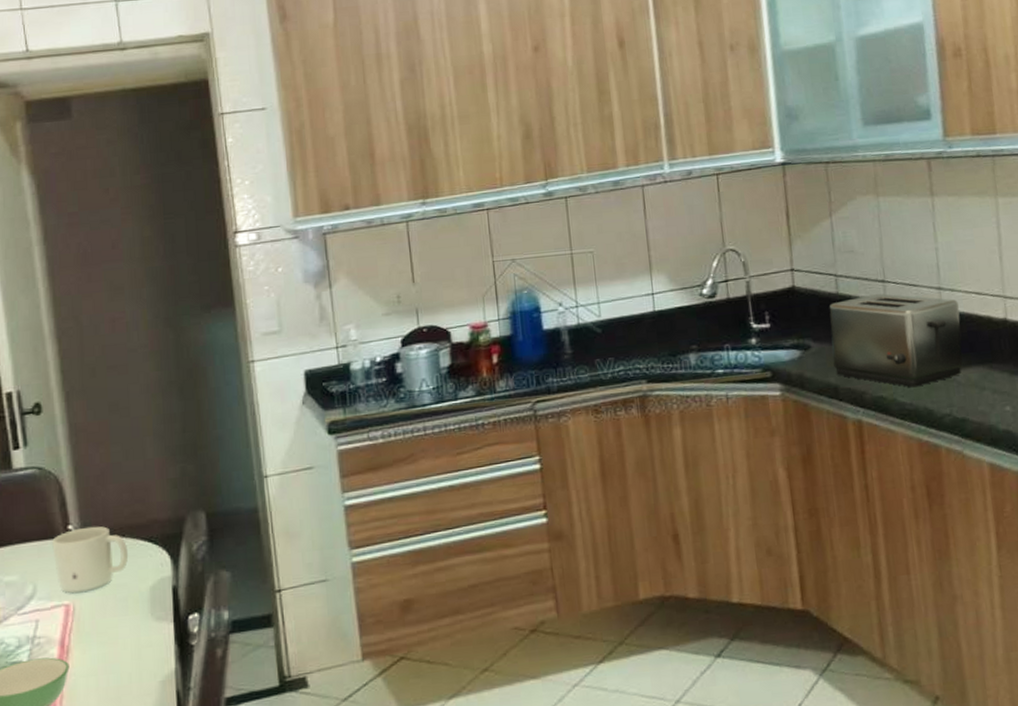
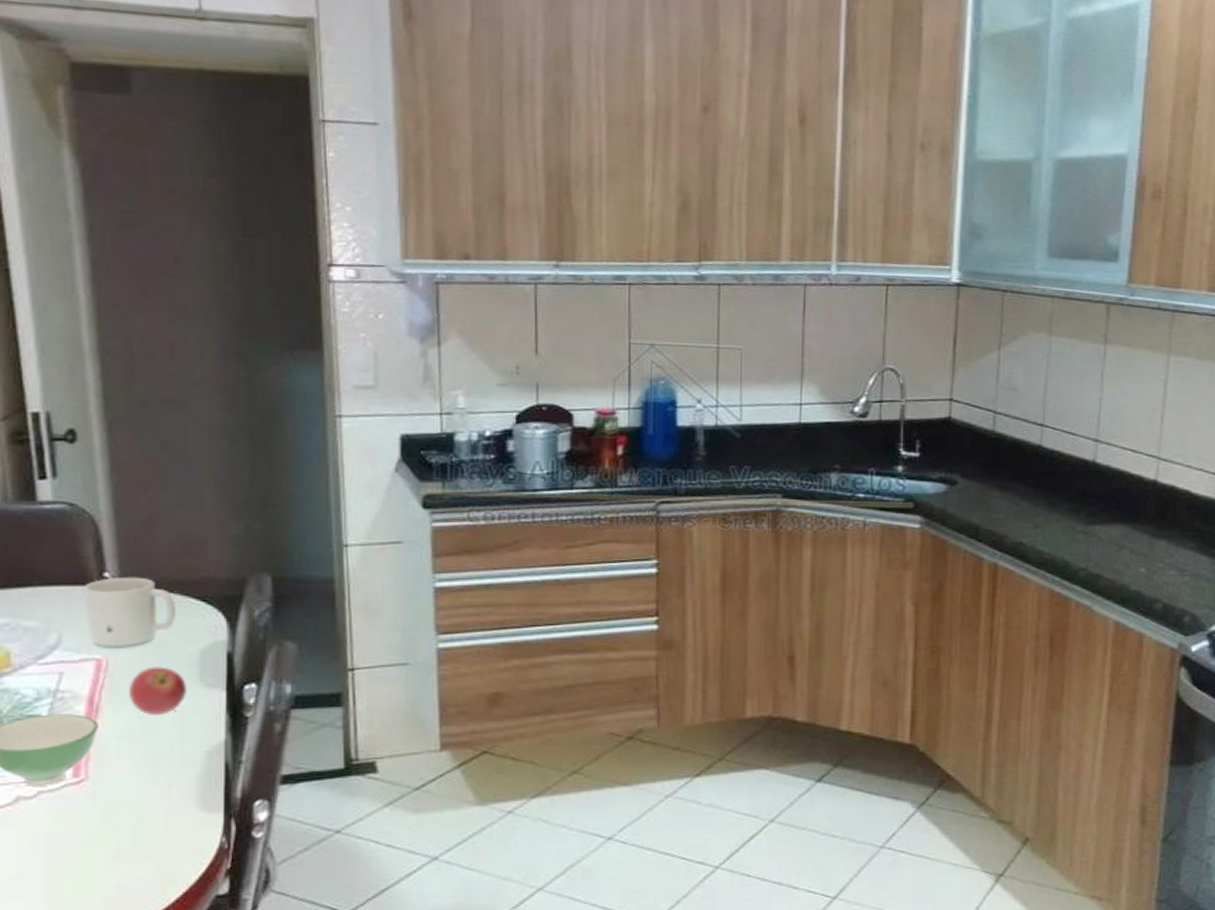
fruit: none [93,605,142,652] -> present [129,667,188,715]
toaster: present [829,293,963,388] -> none [978,436,1112,538]

